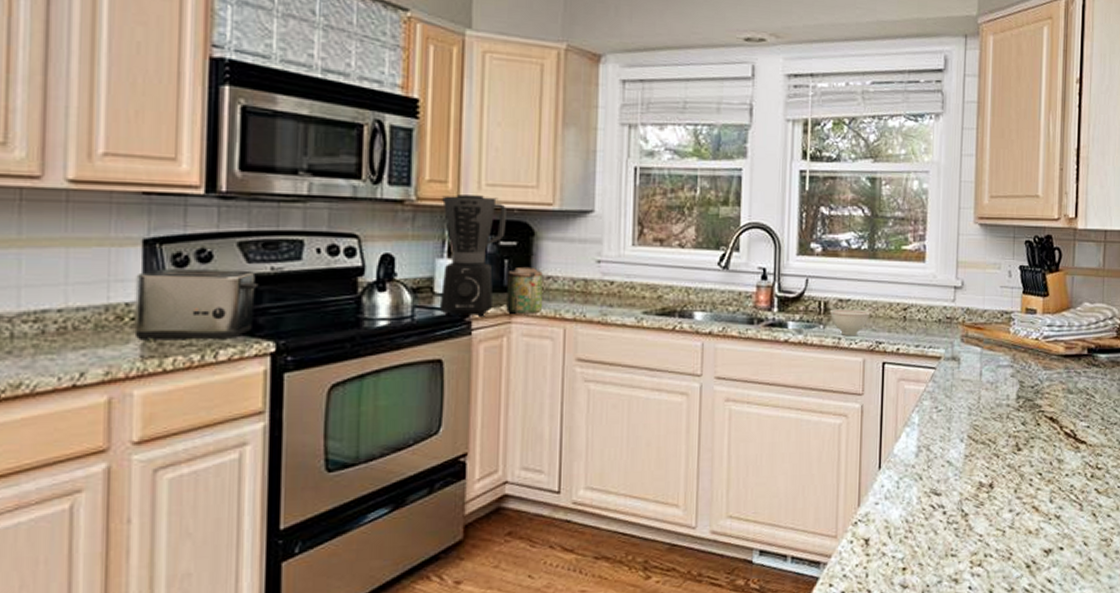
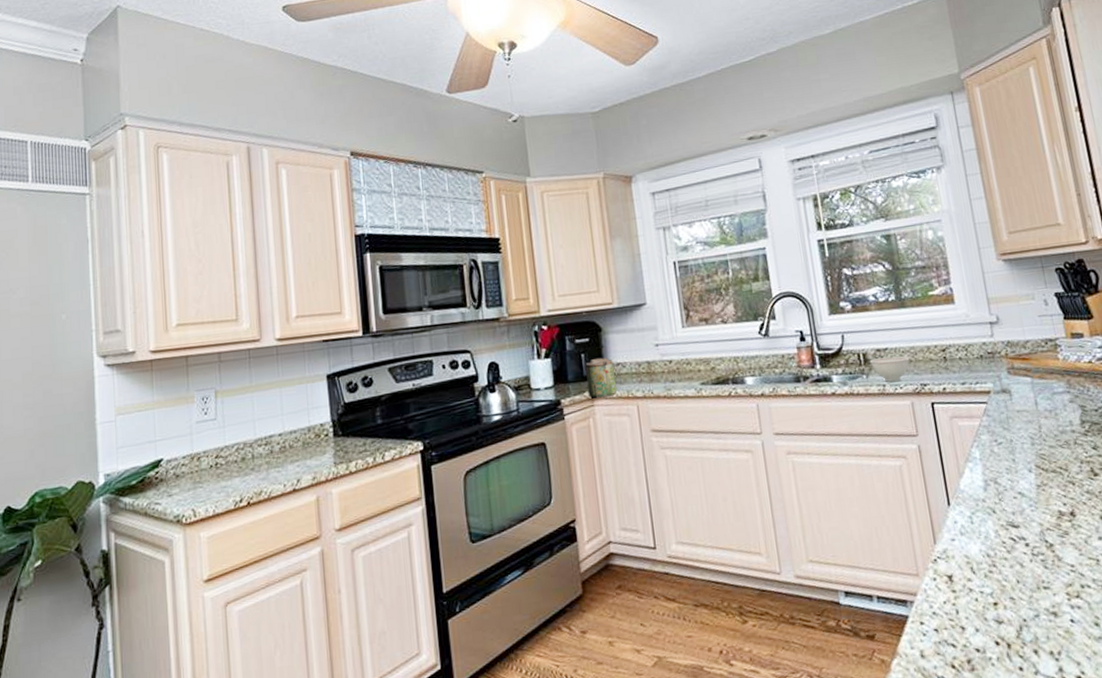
toaster: present [134,269,259,340] -> none [325,388,406,450]
blender: present [439,194,508,315] -> none [527,305,579,406]

